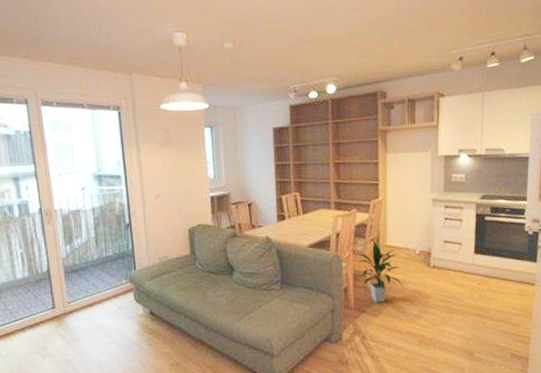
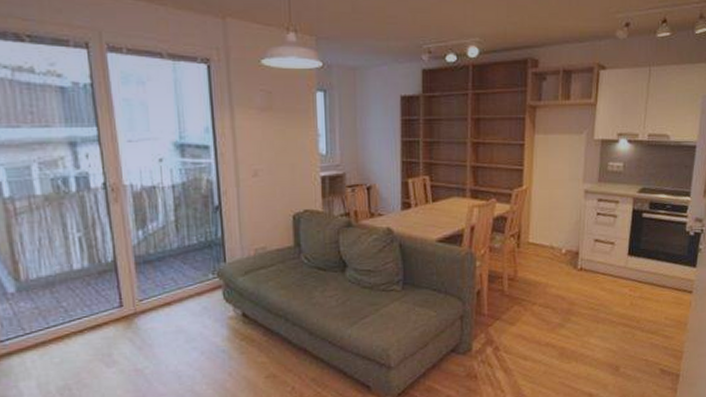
indoor plant: present [355,241,403,302] -> none [492,237,545,308]

